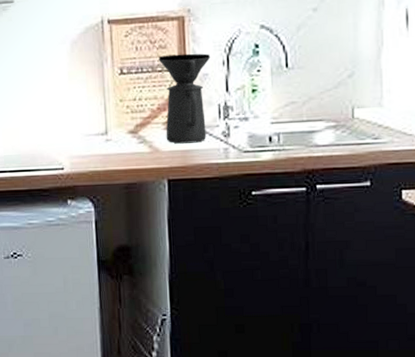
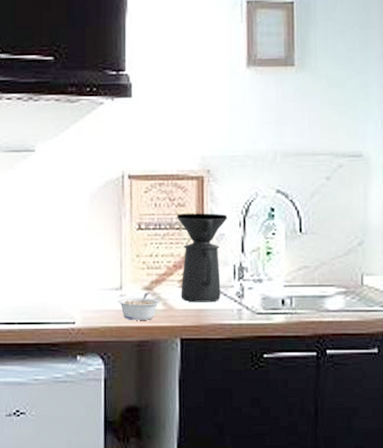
legume: none [103,136,146,164] -> present [117,293,160,320]

